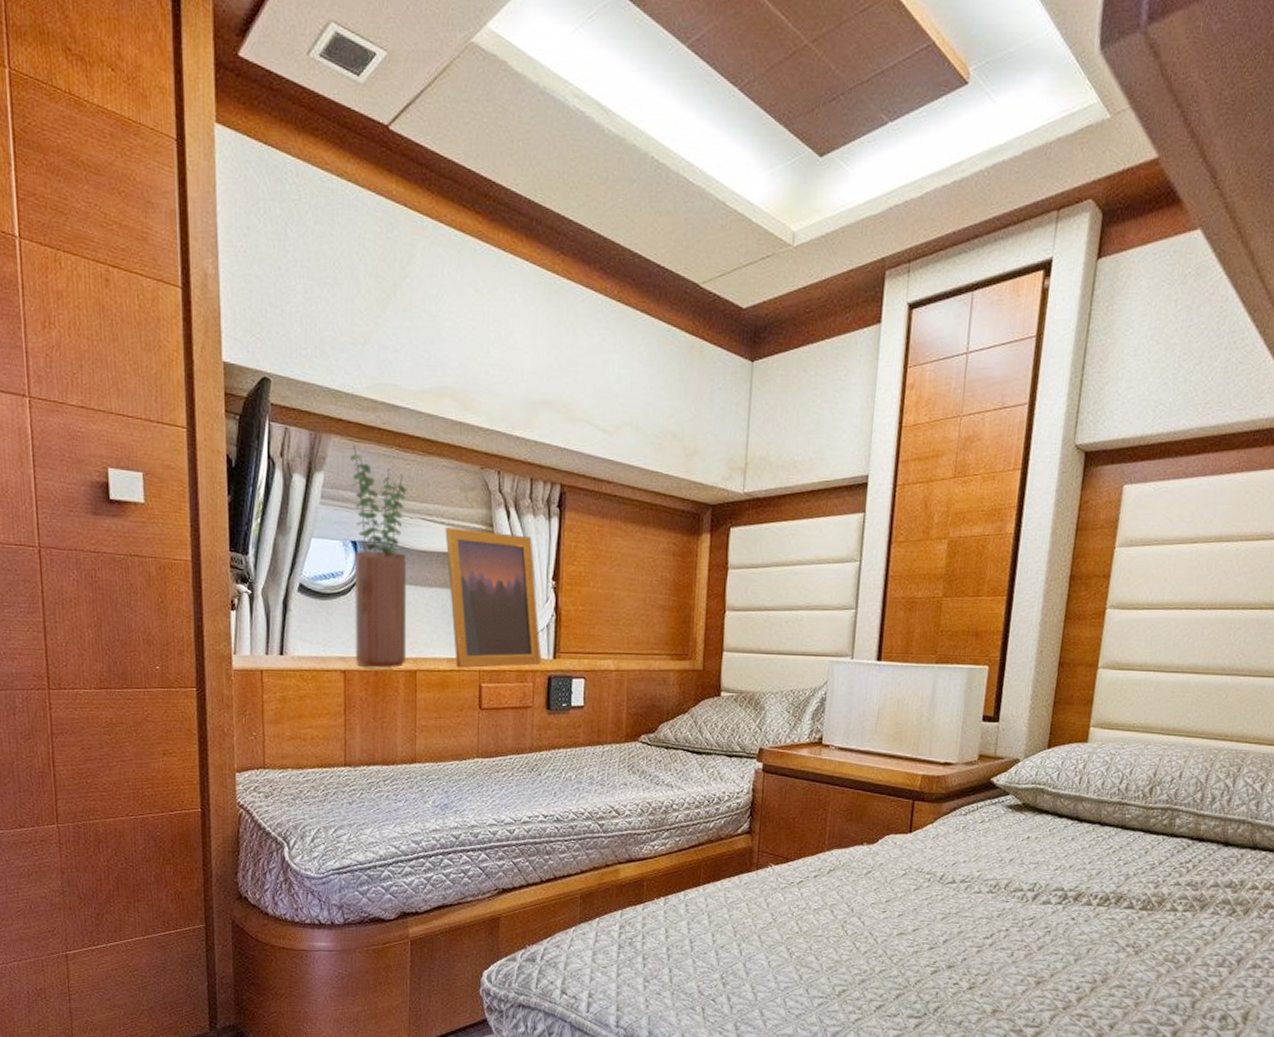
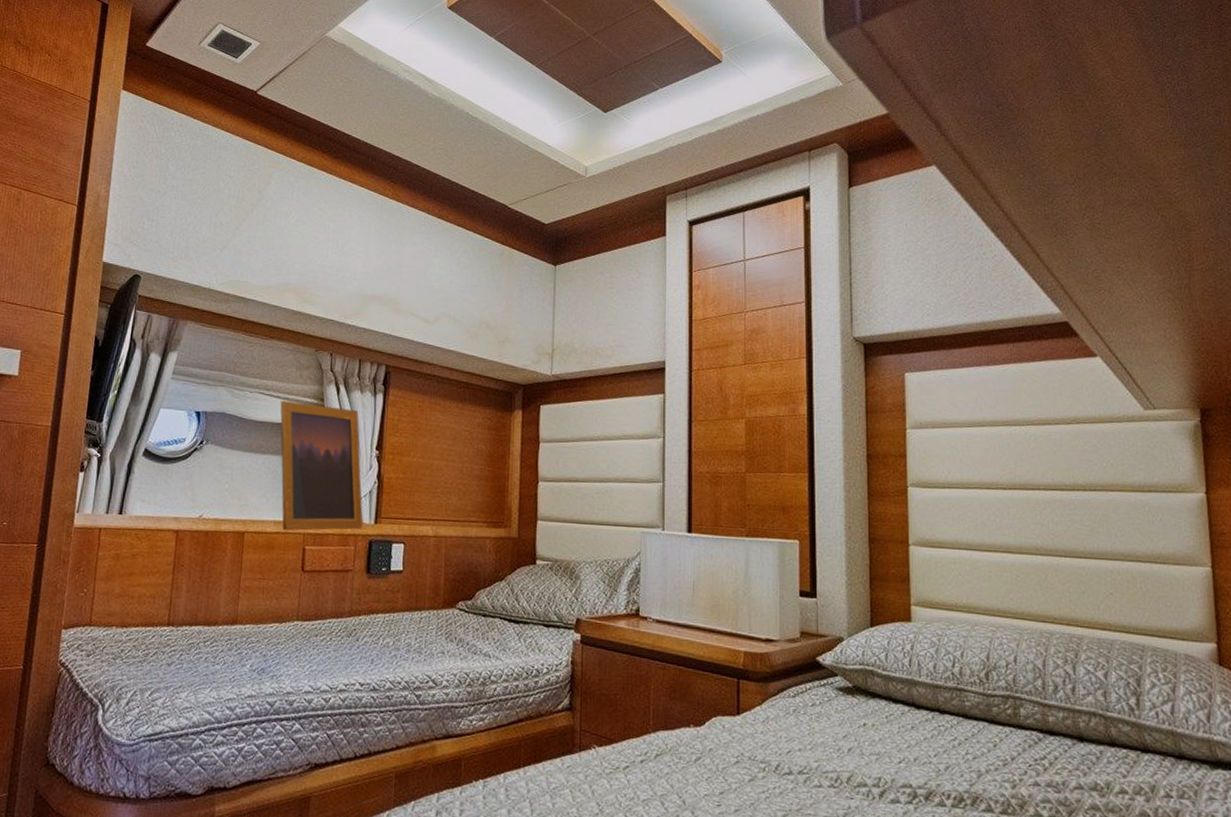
vase: present [350,442,407,668] -> none [188,328,249,529]

